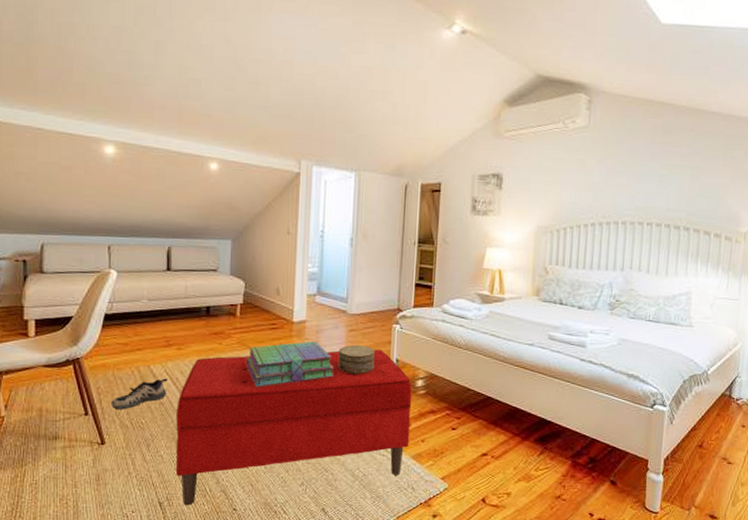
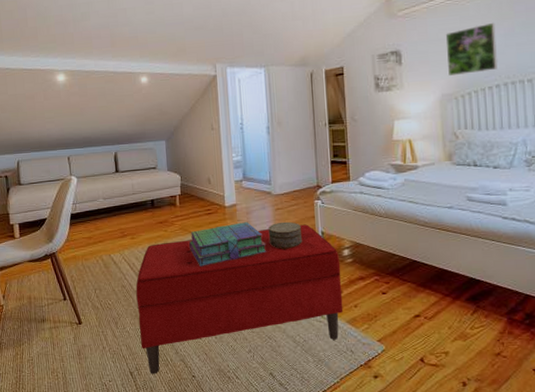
shoe: present [111,378,168,410] -> none [83,264,126,294]
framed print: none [547,158,599,209] -> present [445,22,498,77]

